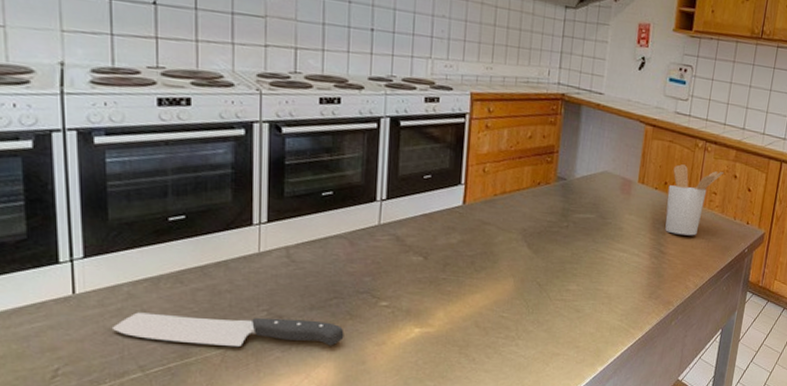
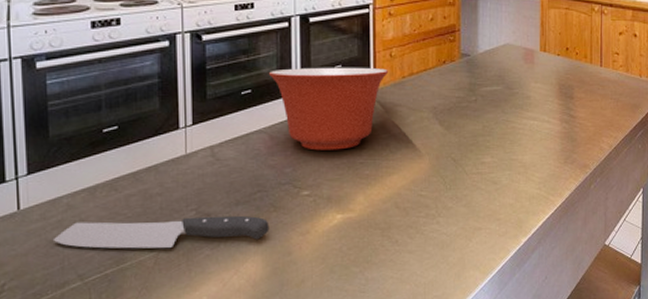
mixing bowl: none [352,173,480,264] -> present [268,67,388,151]
utensil holder: present [665,164,725,236] -> none [570,29,624,97]

